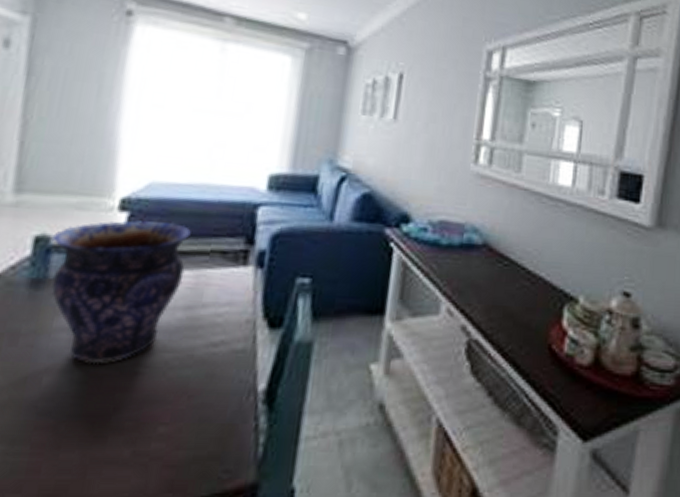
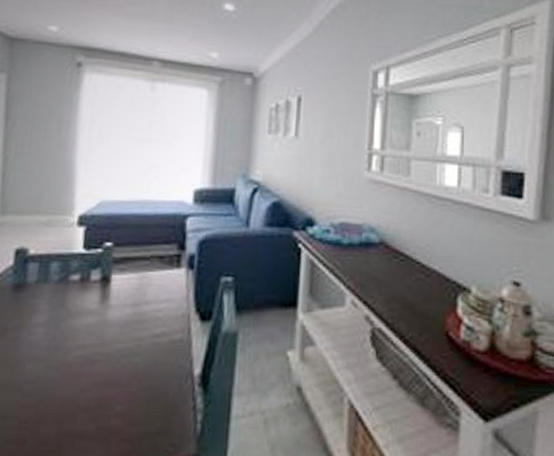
vase: present [50,220,193,365] -> none [27,233,136,354]

